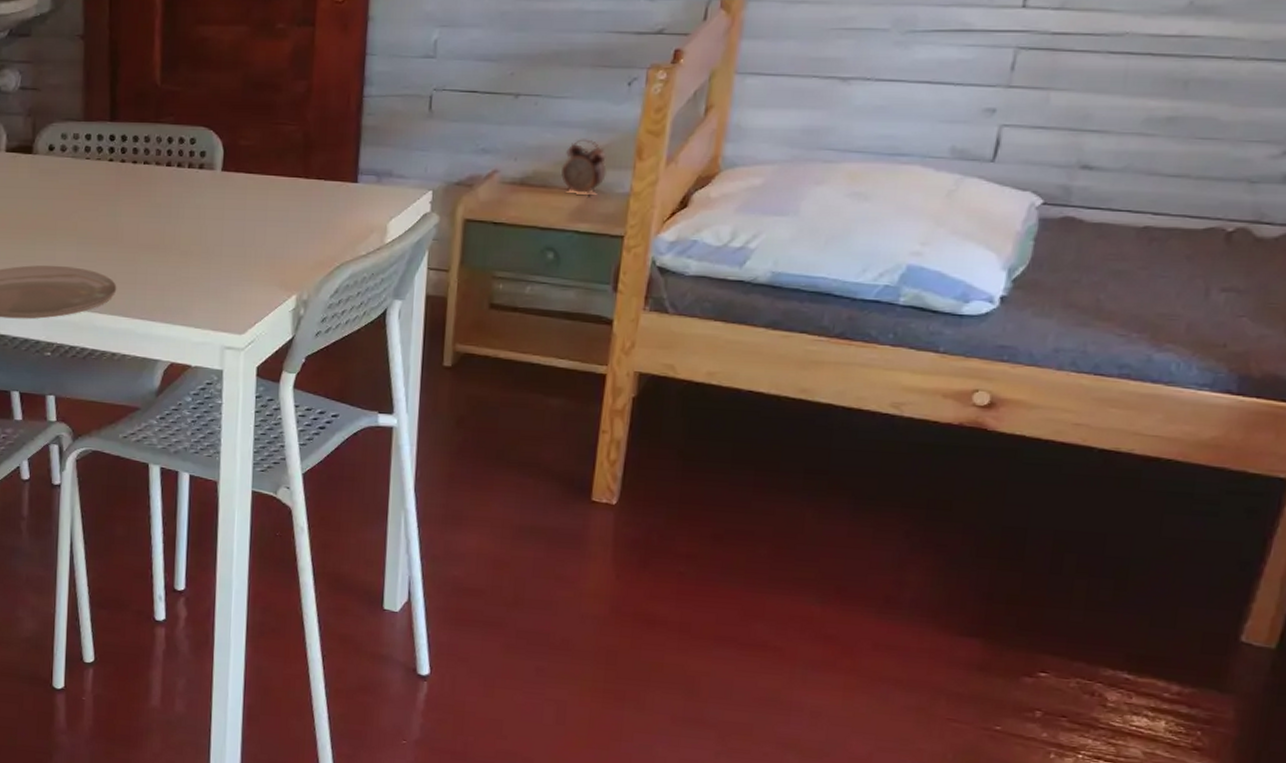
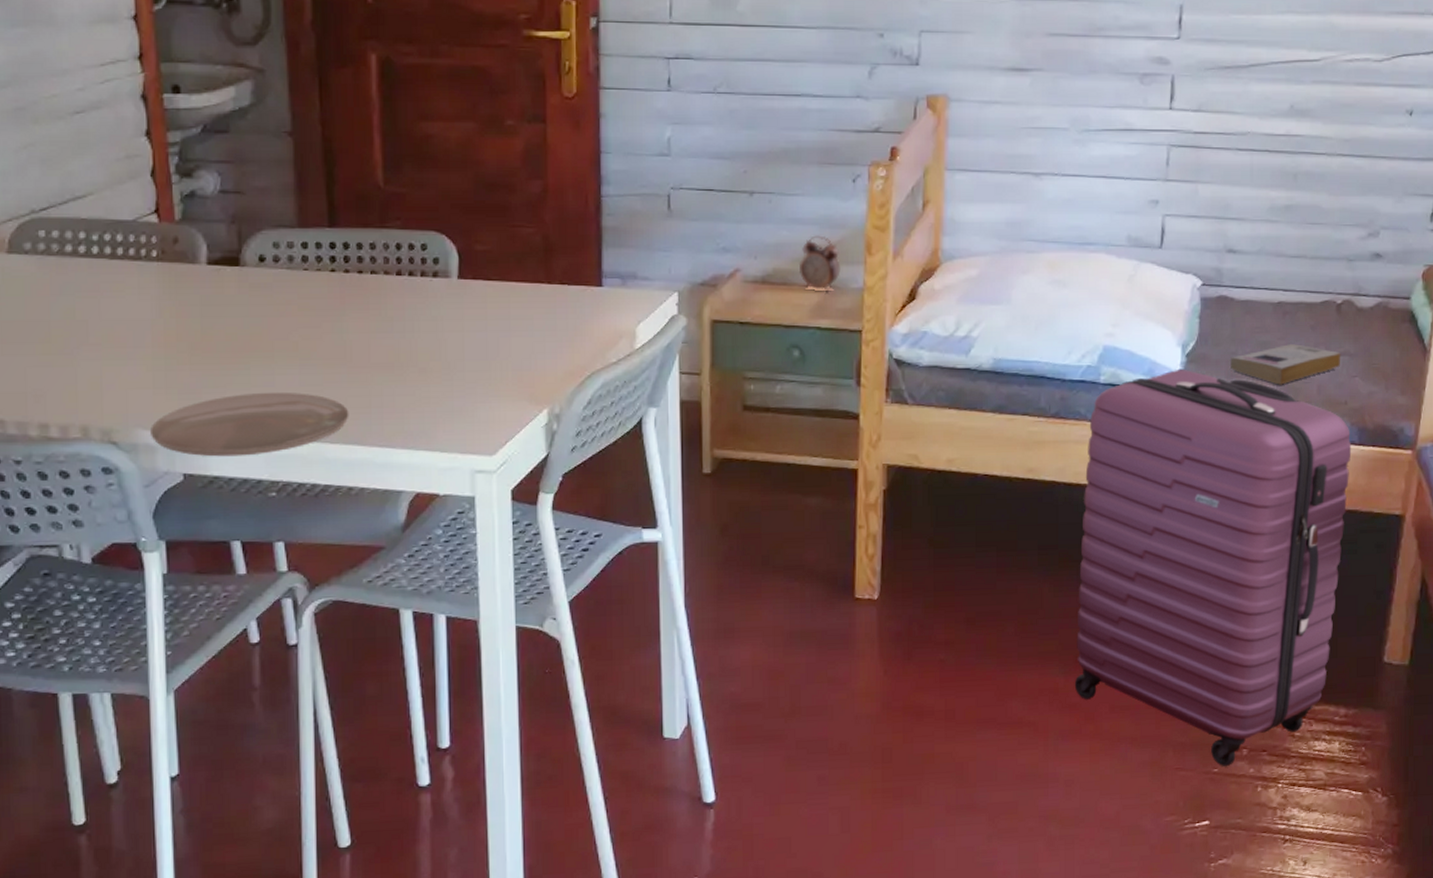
suitcase: none [832,296,1227,726] -> present [1074,370,1352,766]
book: none [1069,275,1226,320] -> present [1230,344,1341,385]

